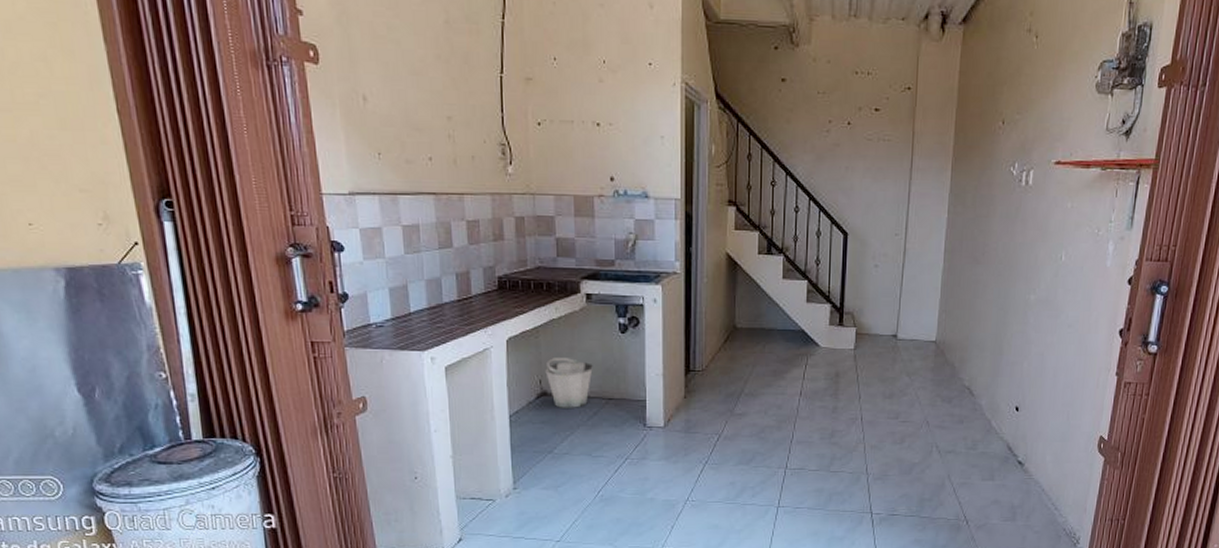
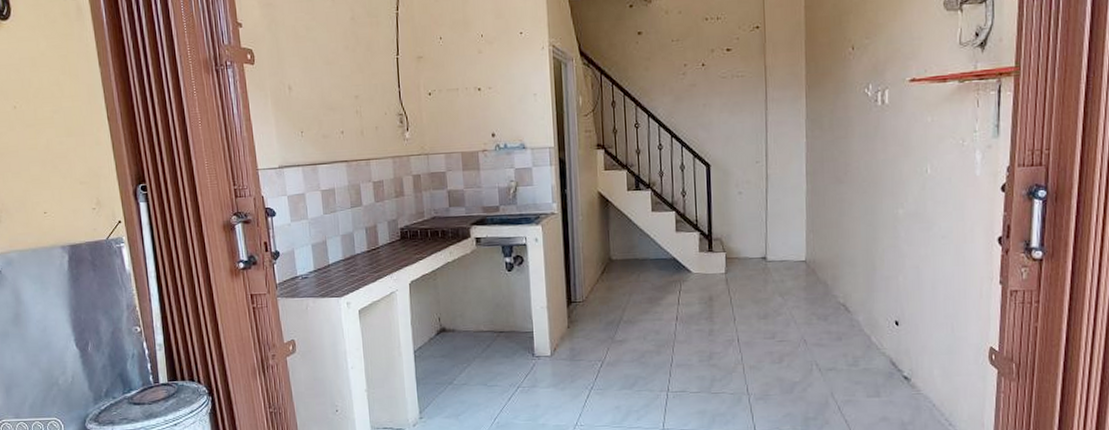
bucket: present [545,356,593,408] -> none [443,295,485,343]

